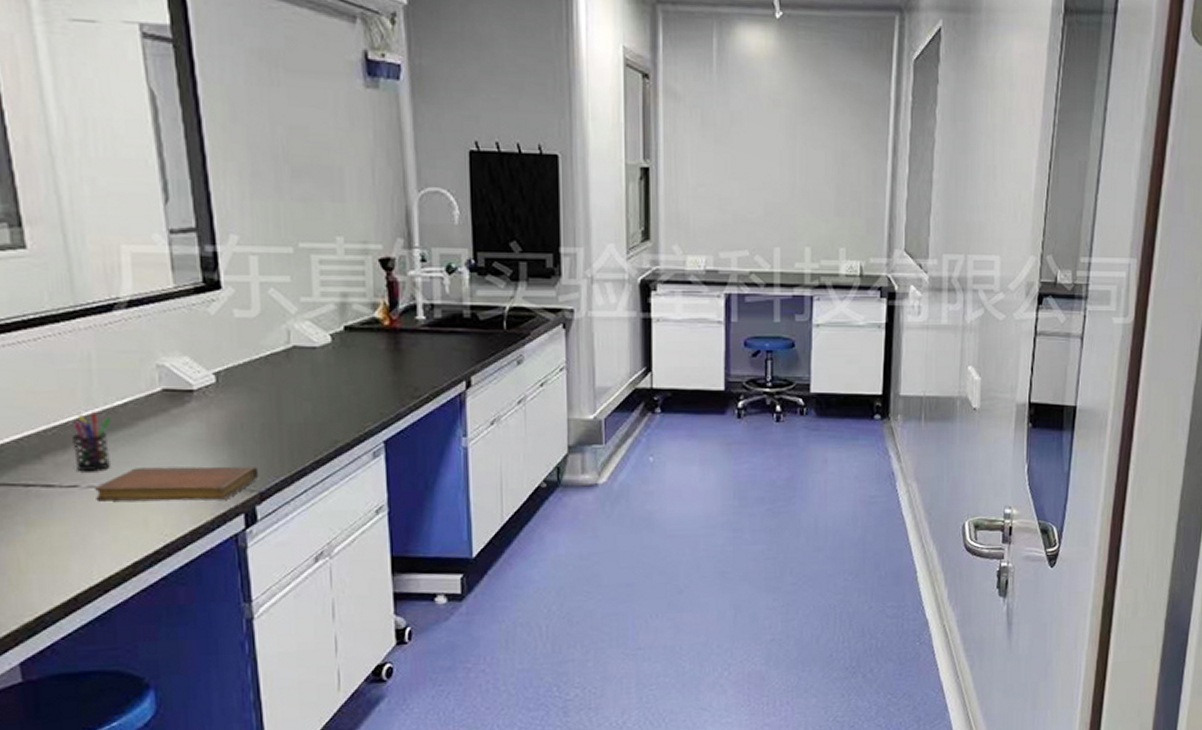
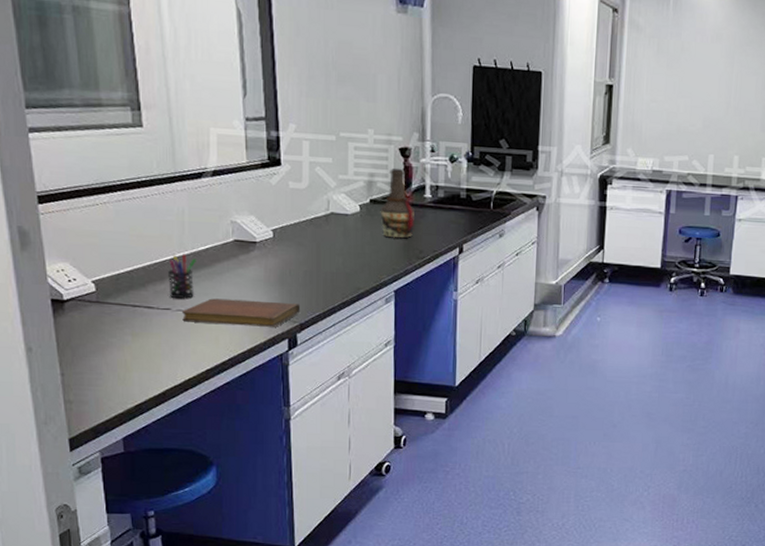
bottle: none [358,284,406,374] -> present [380,168,416,239]

